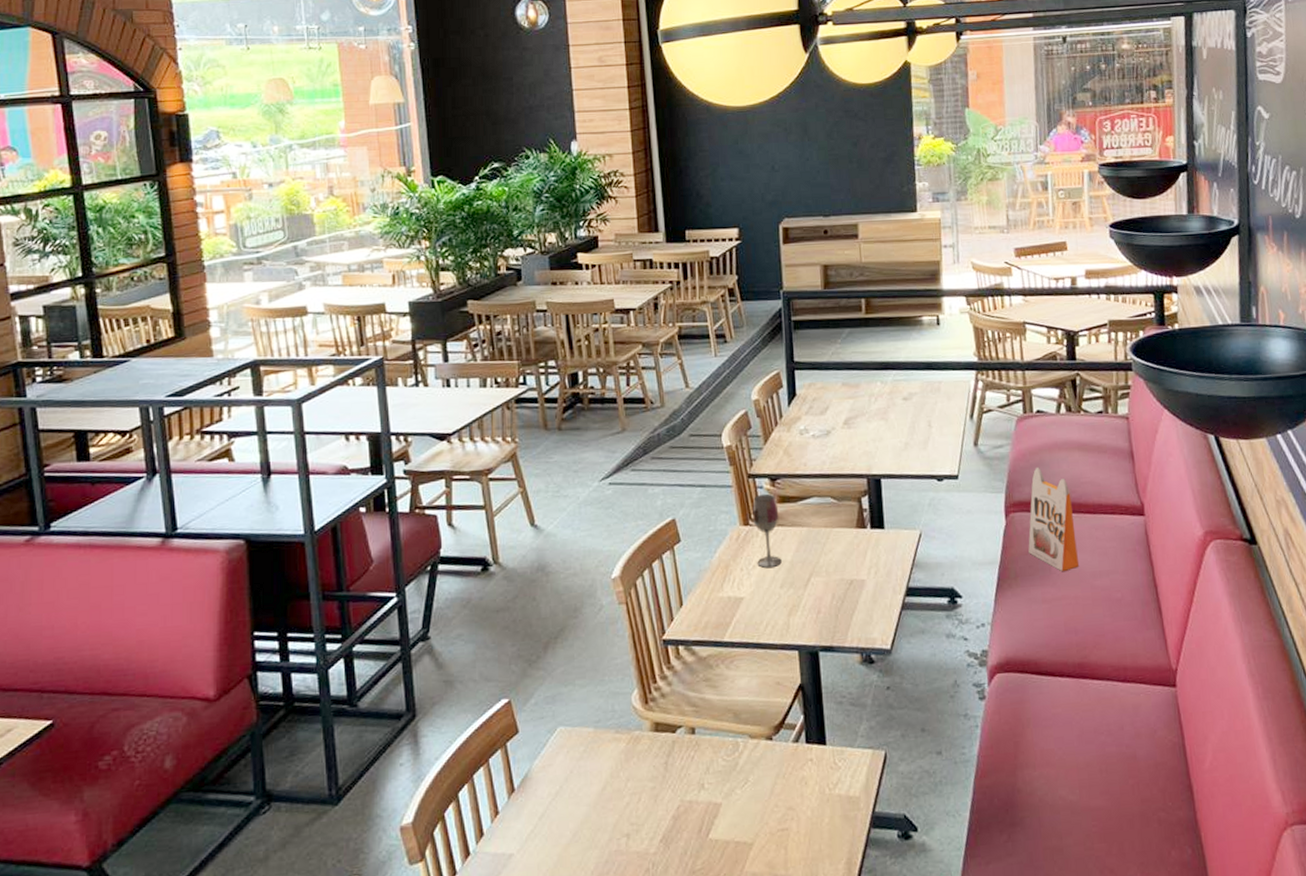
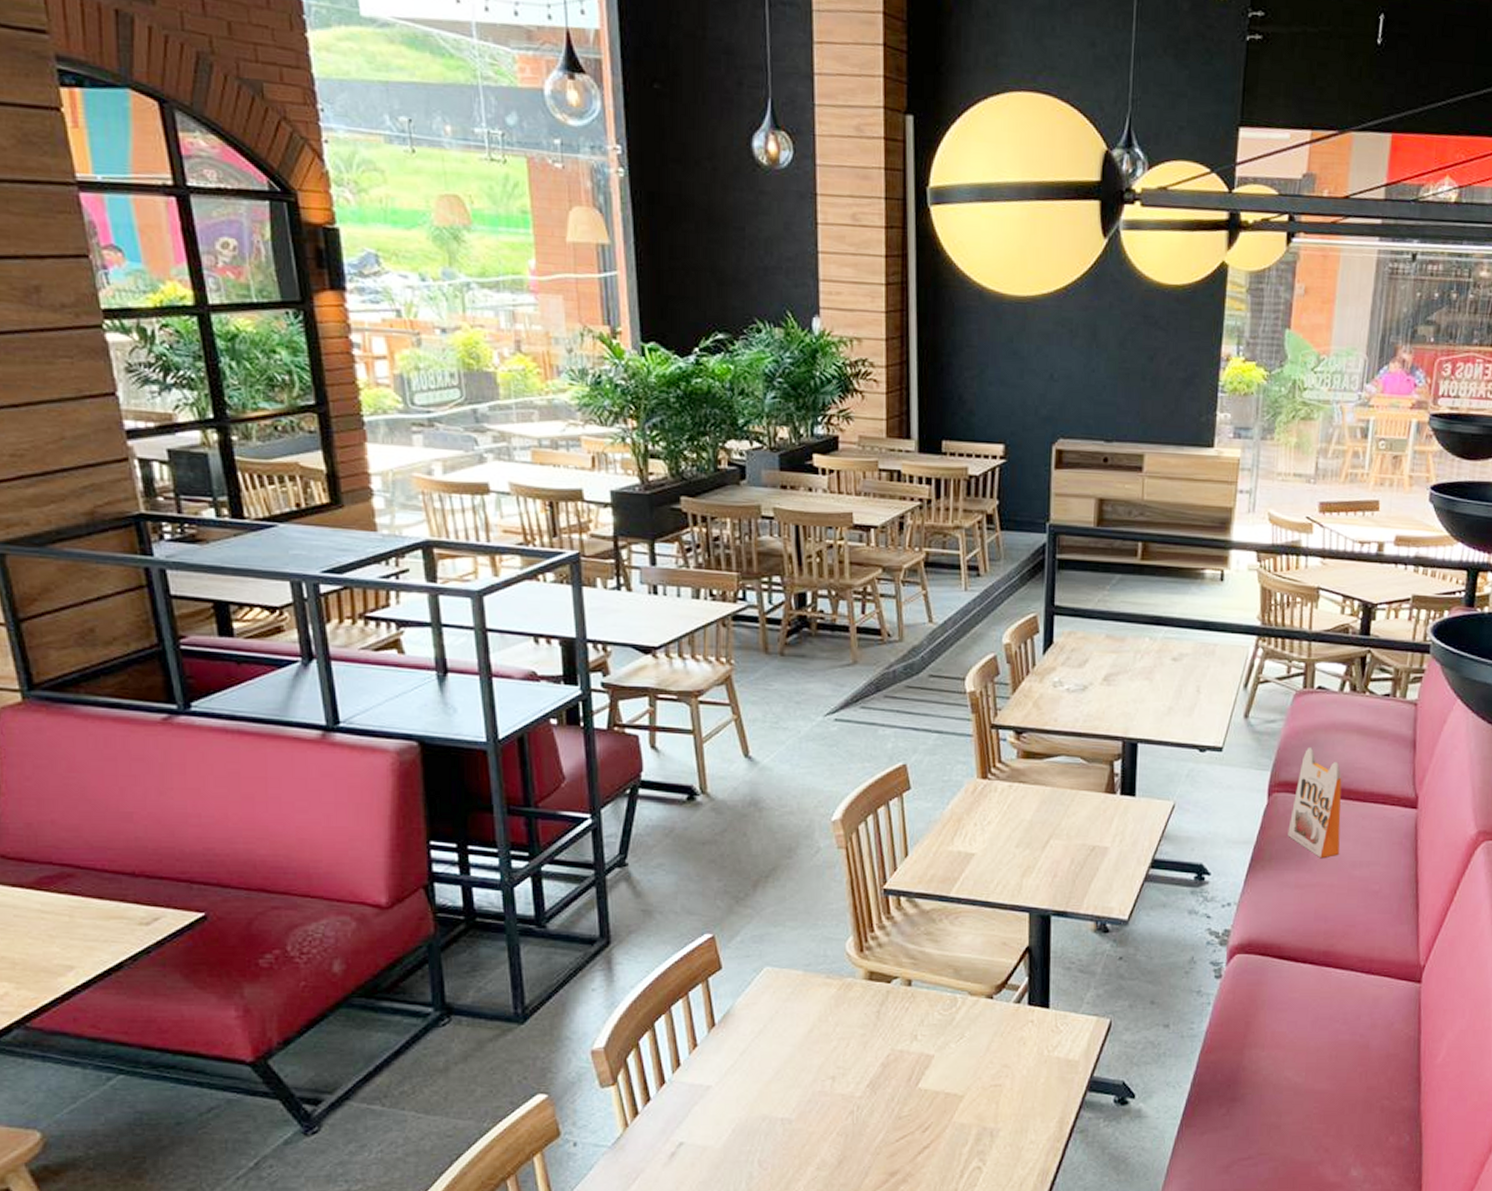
wine glass: present [752,493,782,569] -> none [992,747,1022,826]

